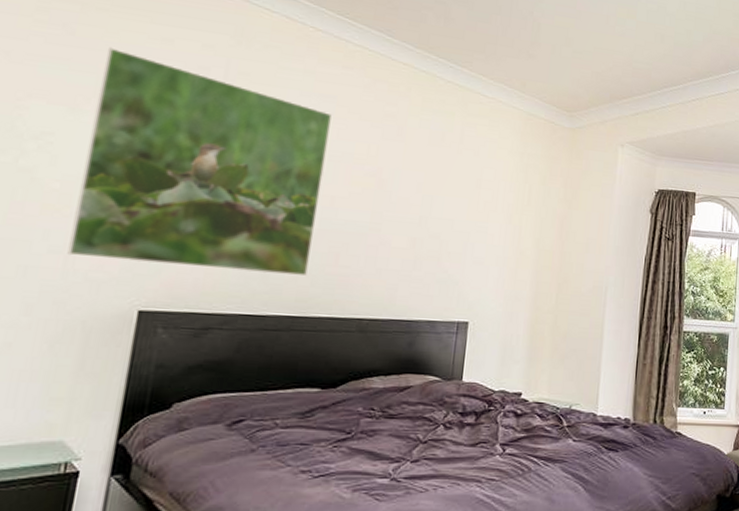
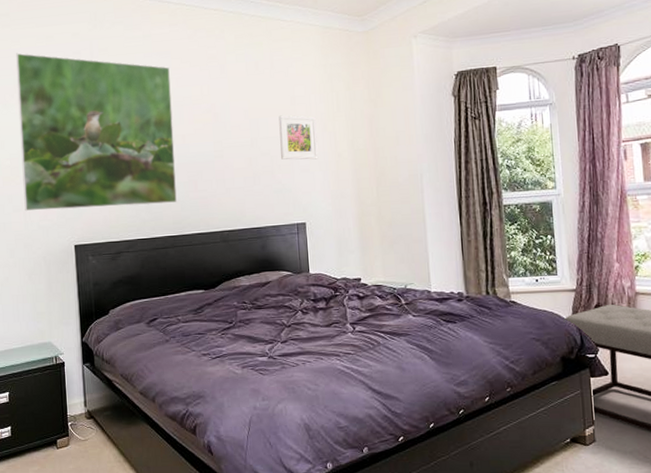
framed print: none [453,196,502,253] -> present [278,115,319,160]

